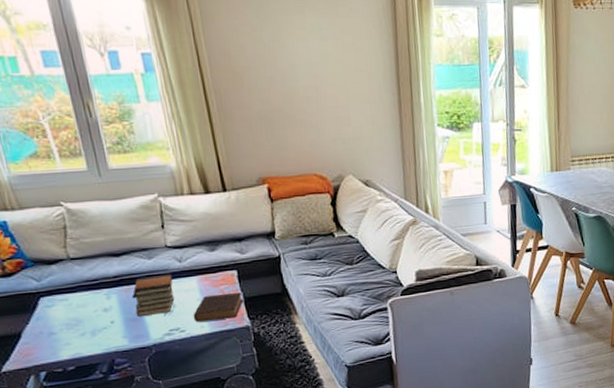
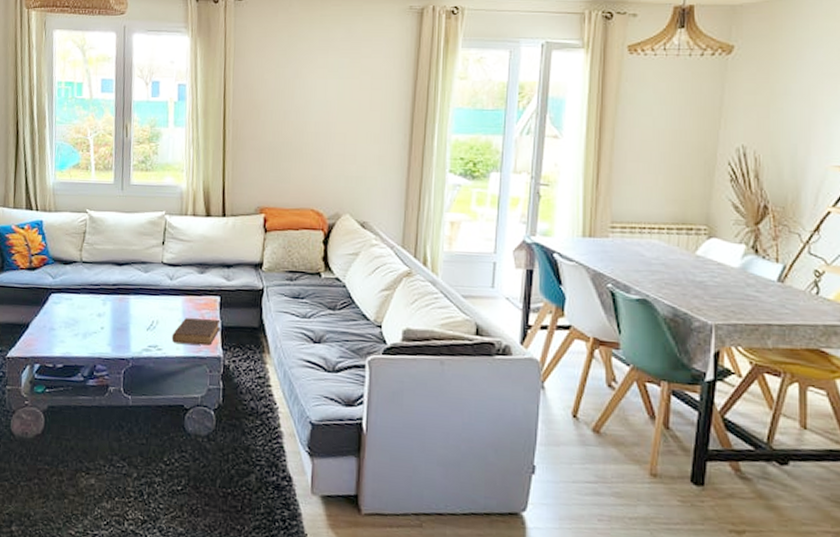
book stack: present [131,273,175,316] -> none [123,289,162,328]

